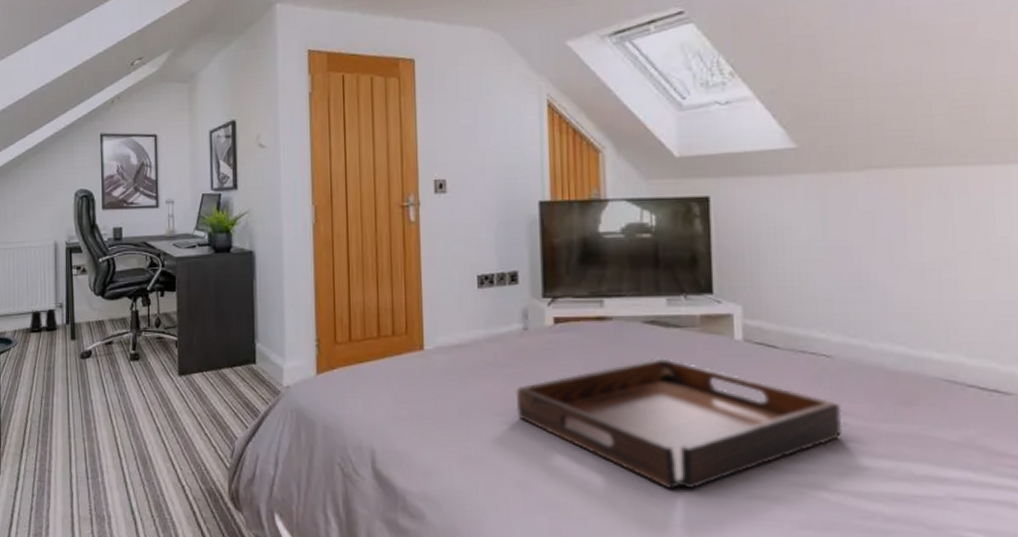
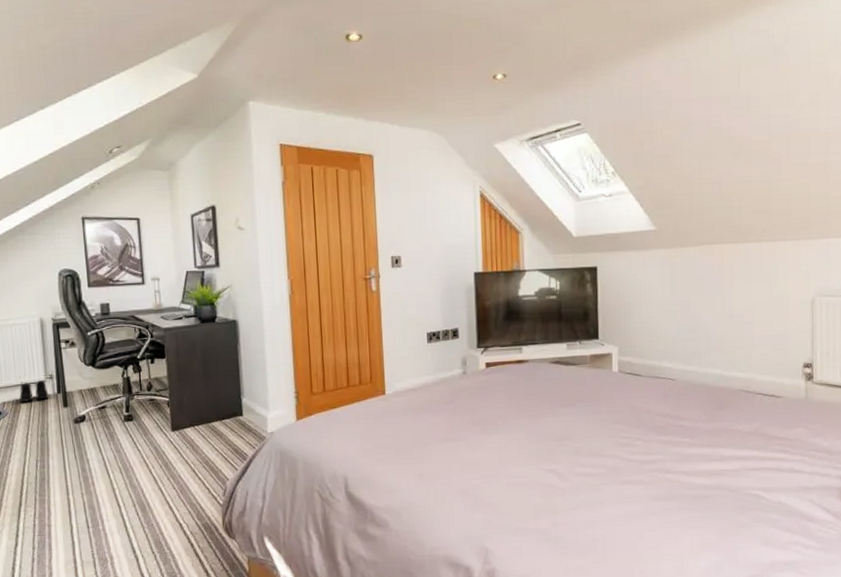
serving tray: present [515,358,843,490] -> none [457,388,681,484]

